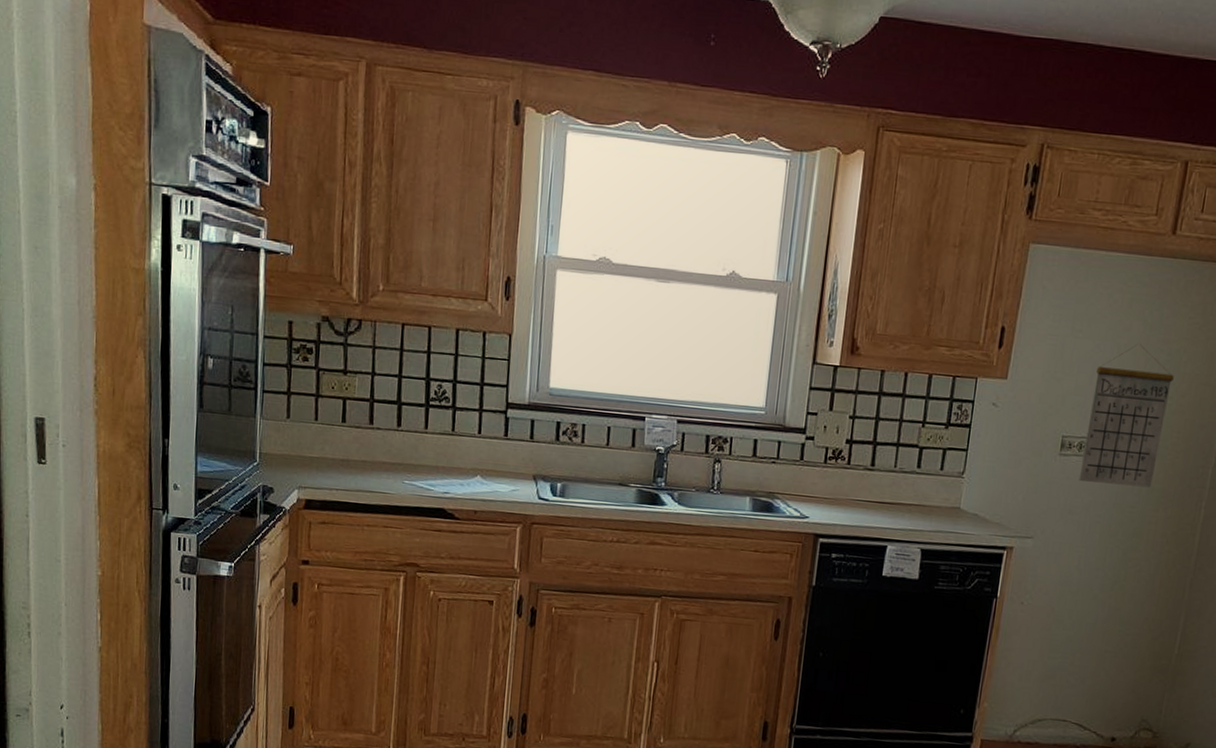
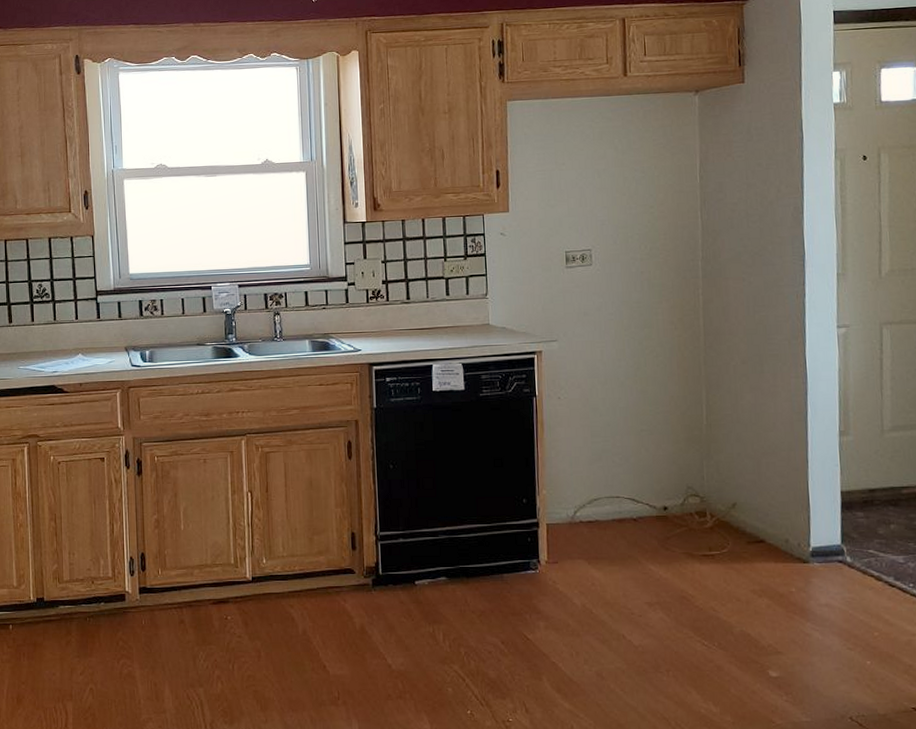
calendar: present [1078,343,1174,488] -> none [584,167,652,288]

